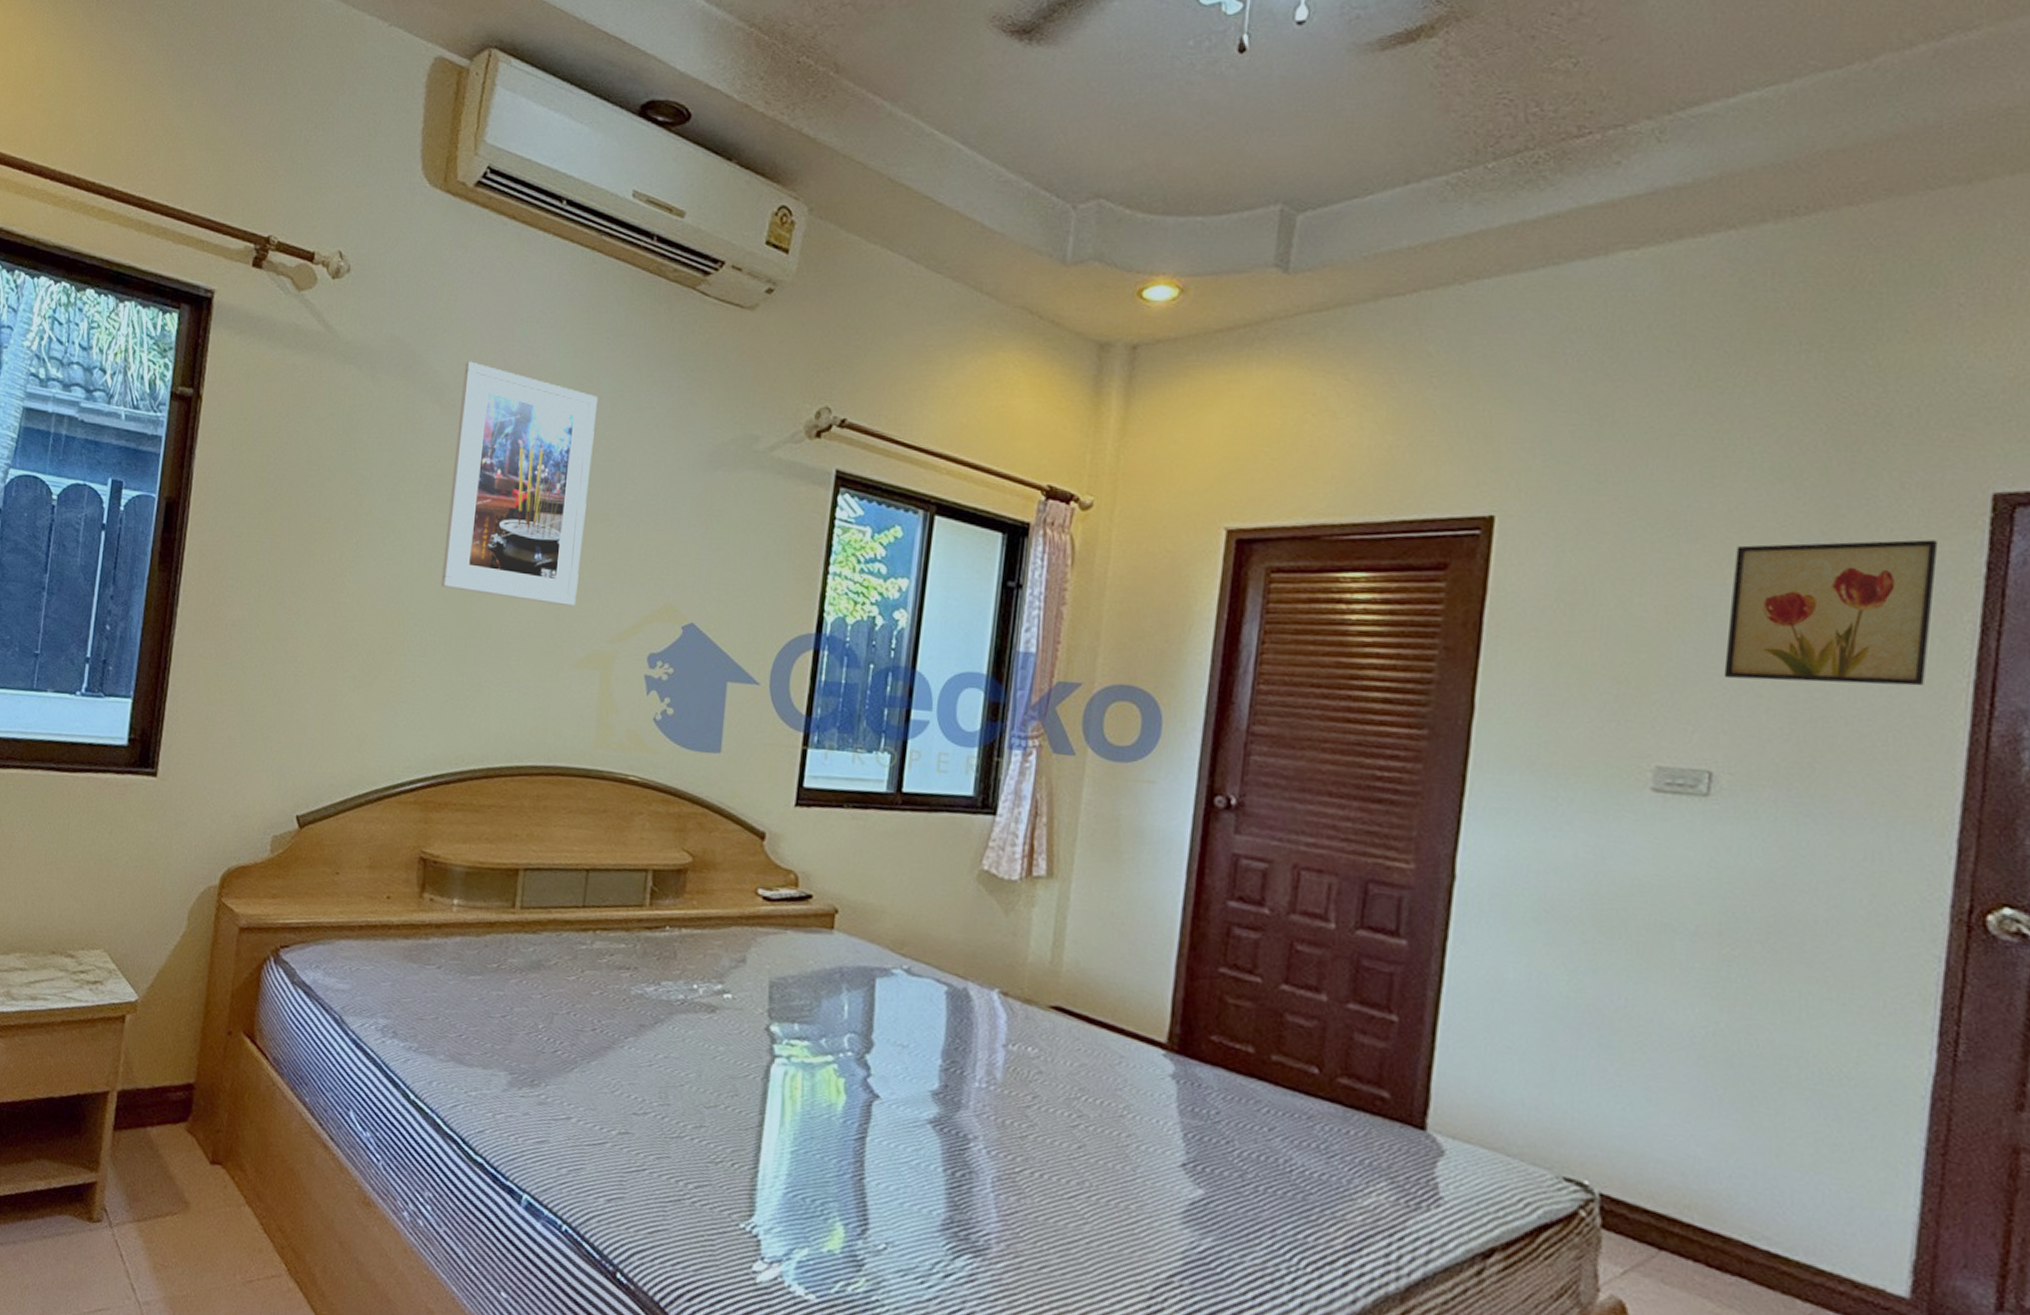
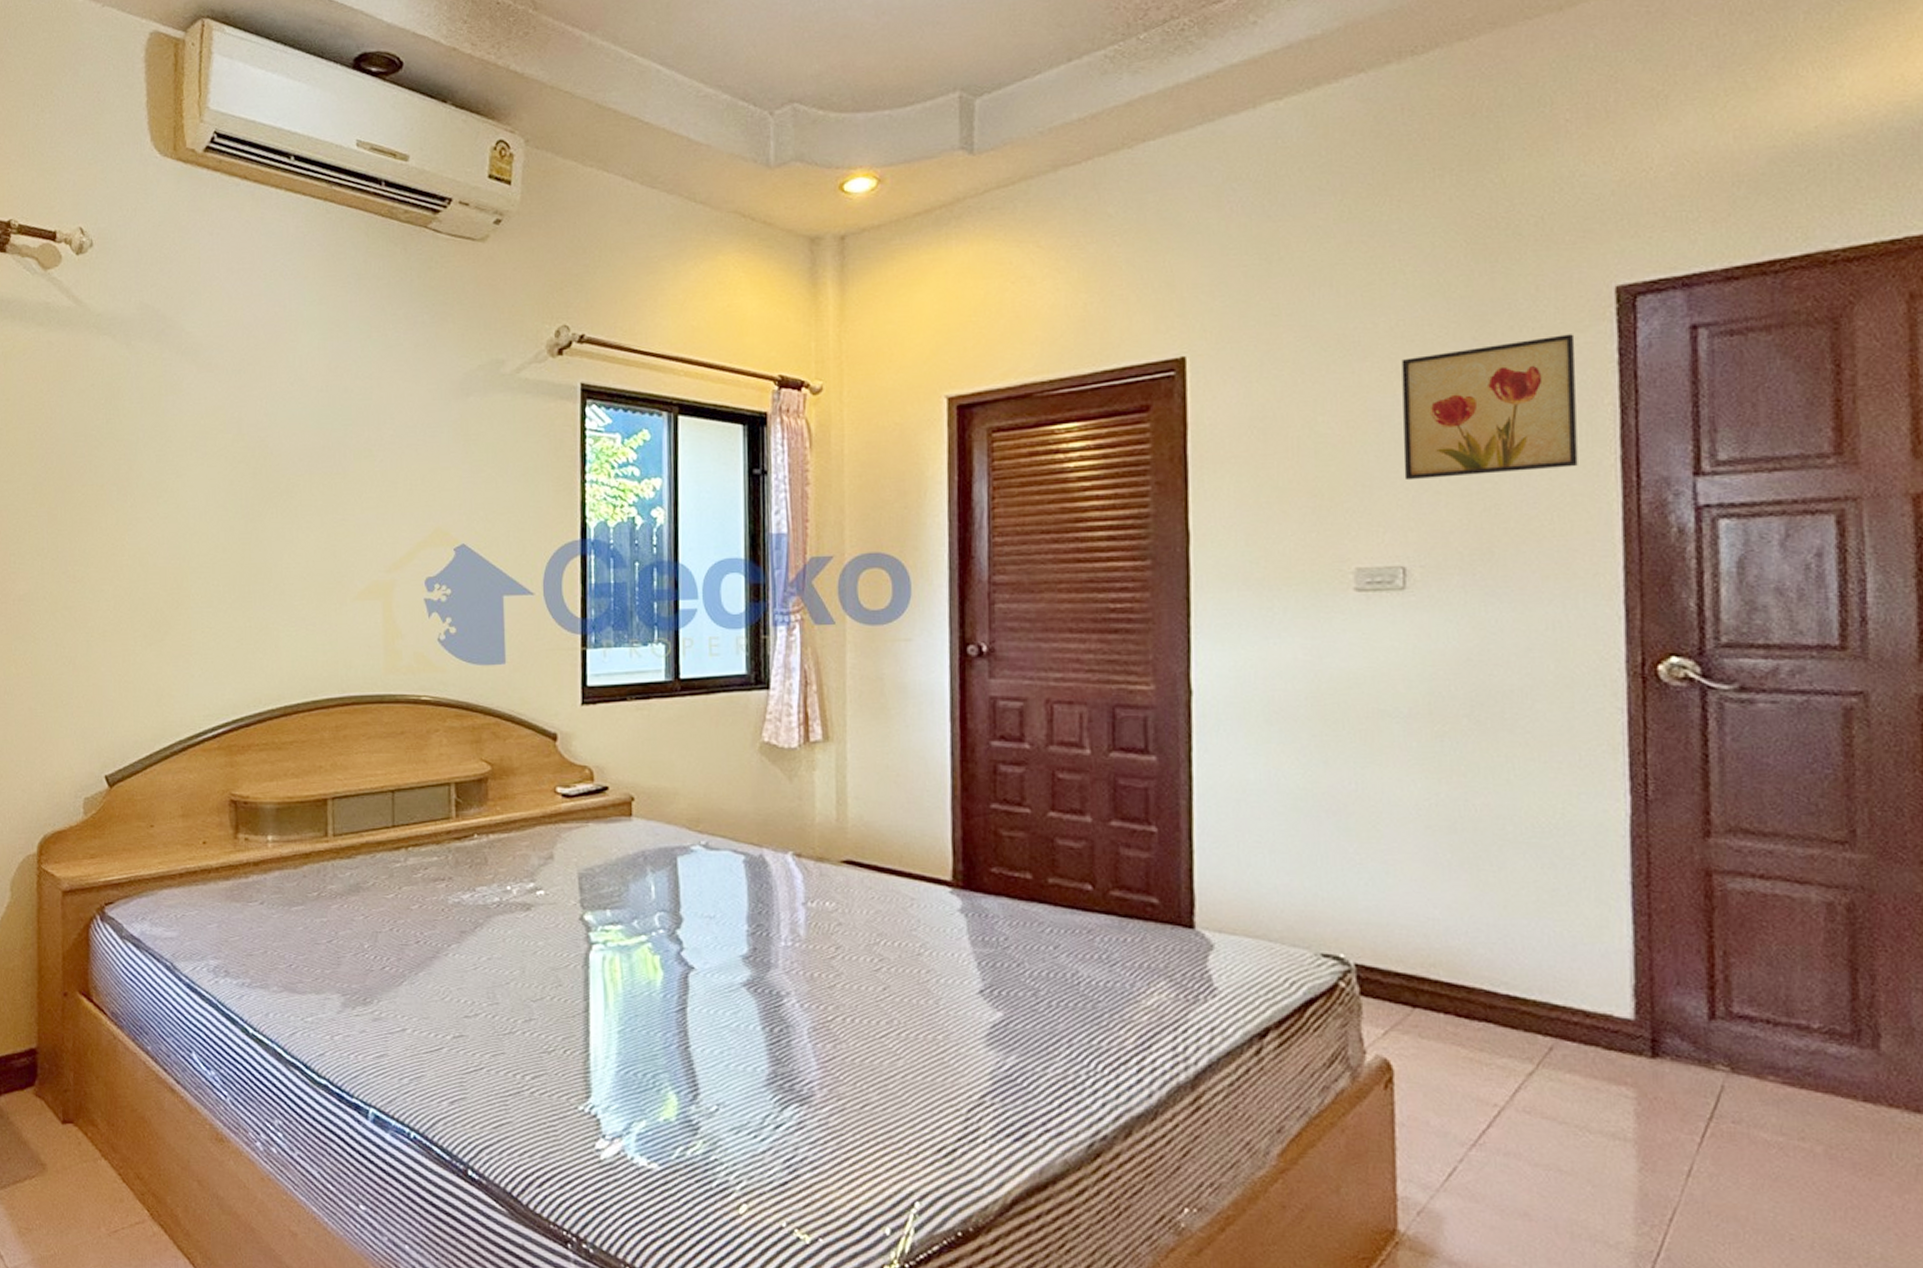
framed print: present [441,361,598,607] -> none [215,319,350,543]

